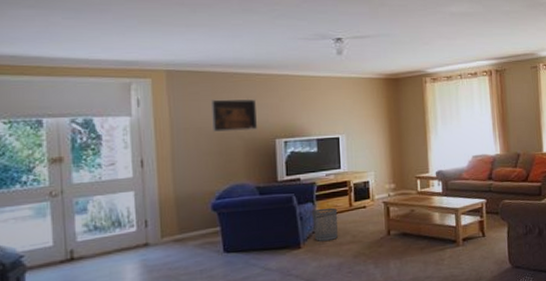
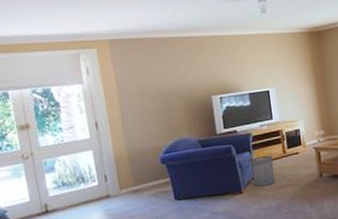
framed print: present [210,98,258,132] -> none [150,60,195,93]

